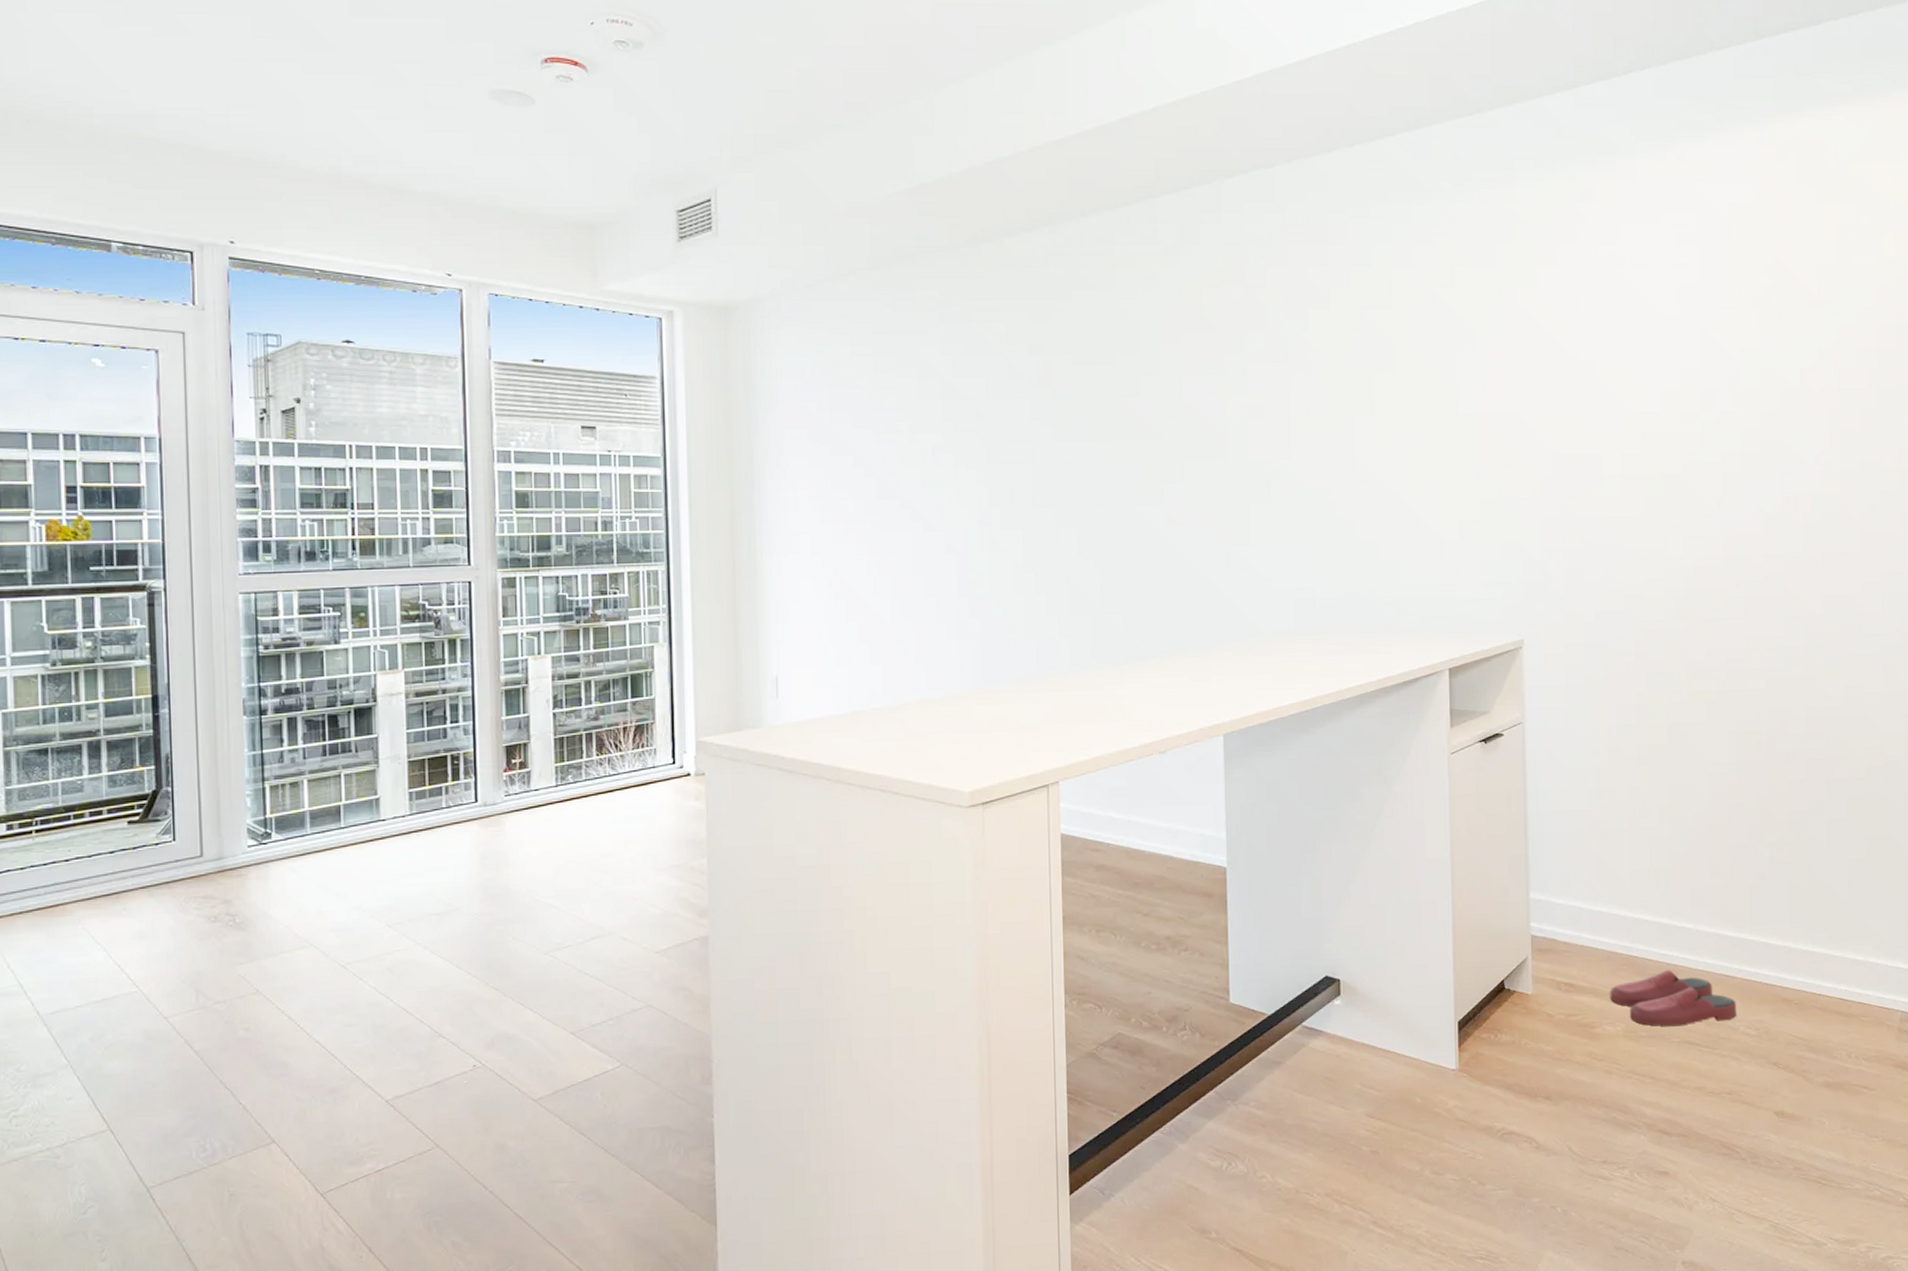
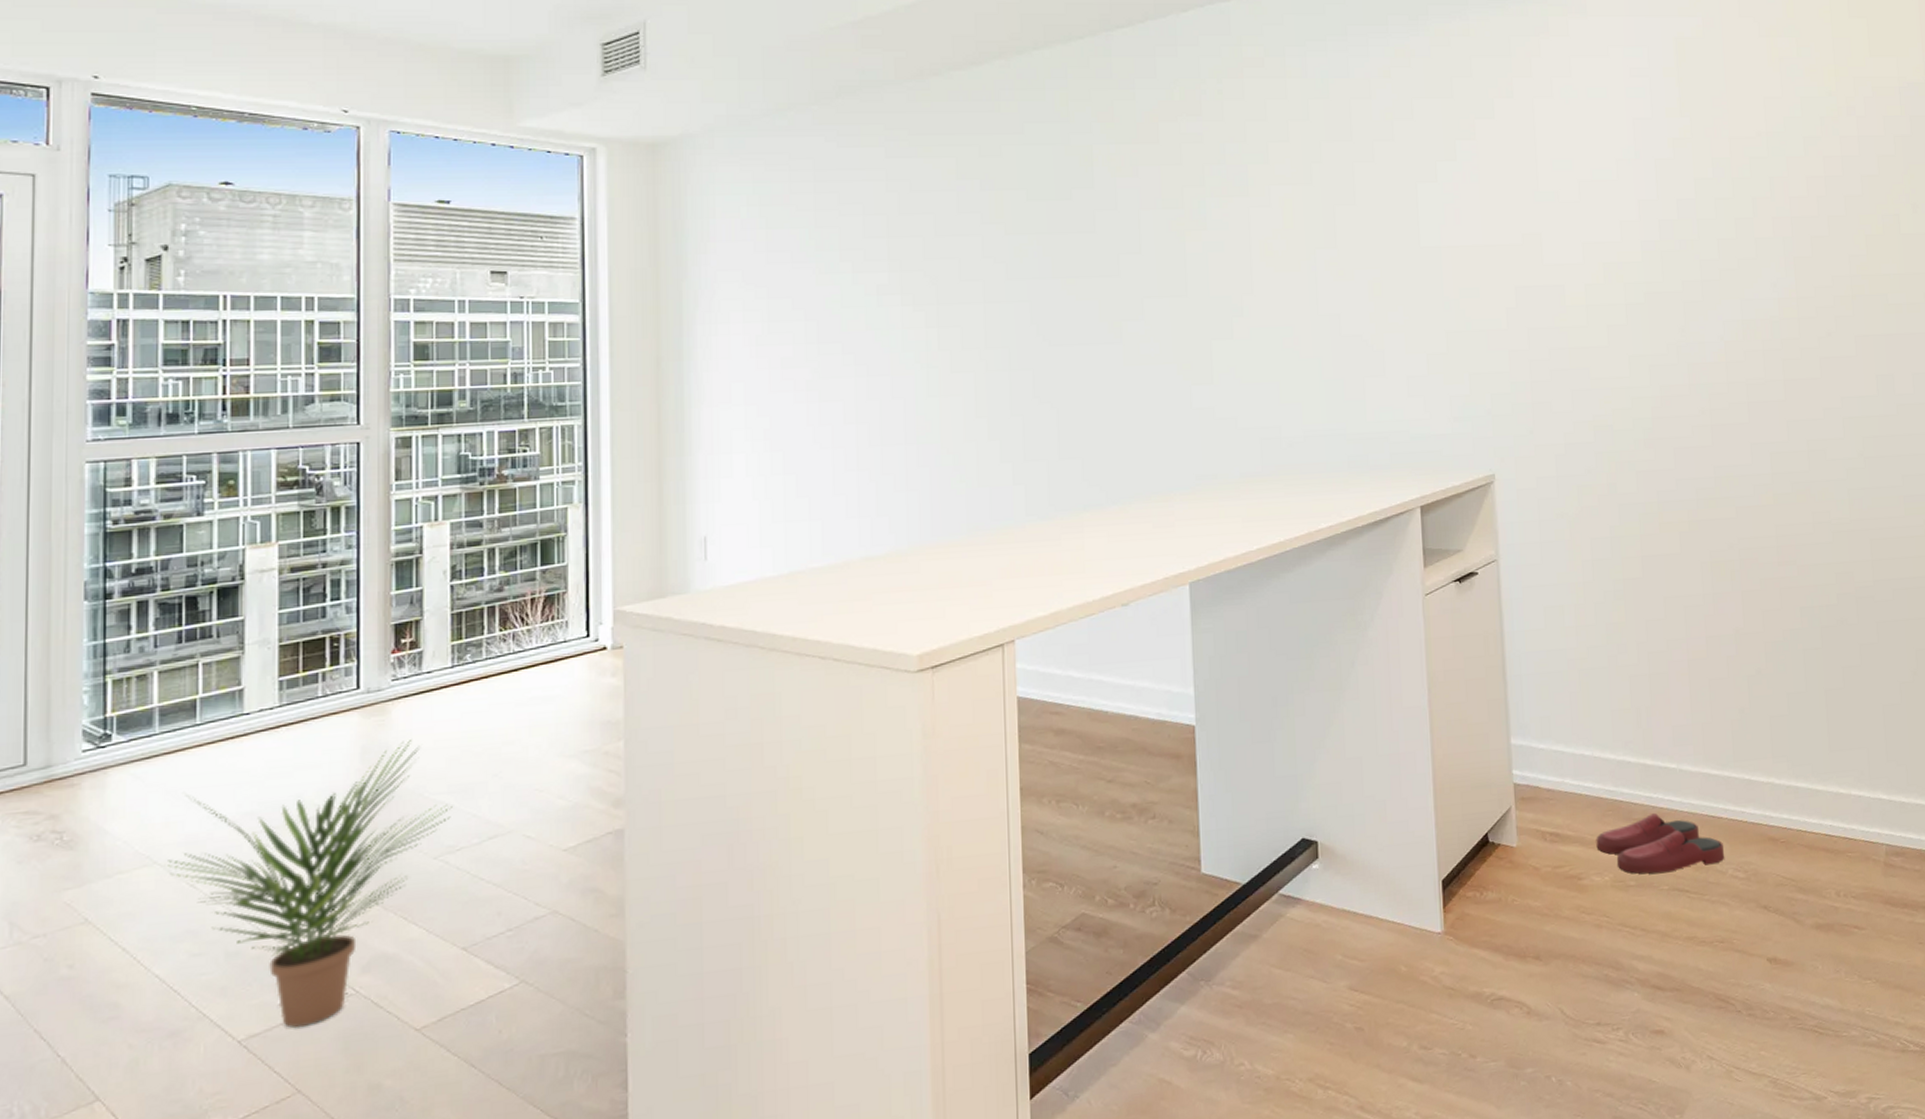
potted plant: none [322,849,560,1093] -> present [168,740,452,1028]

